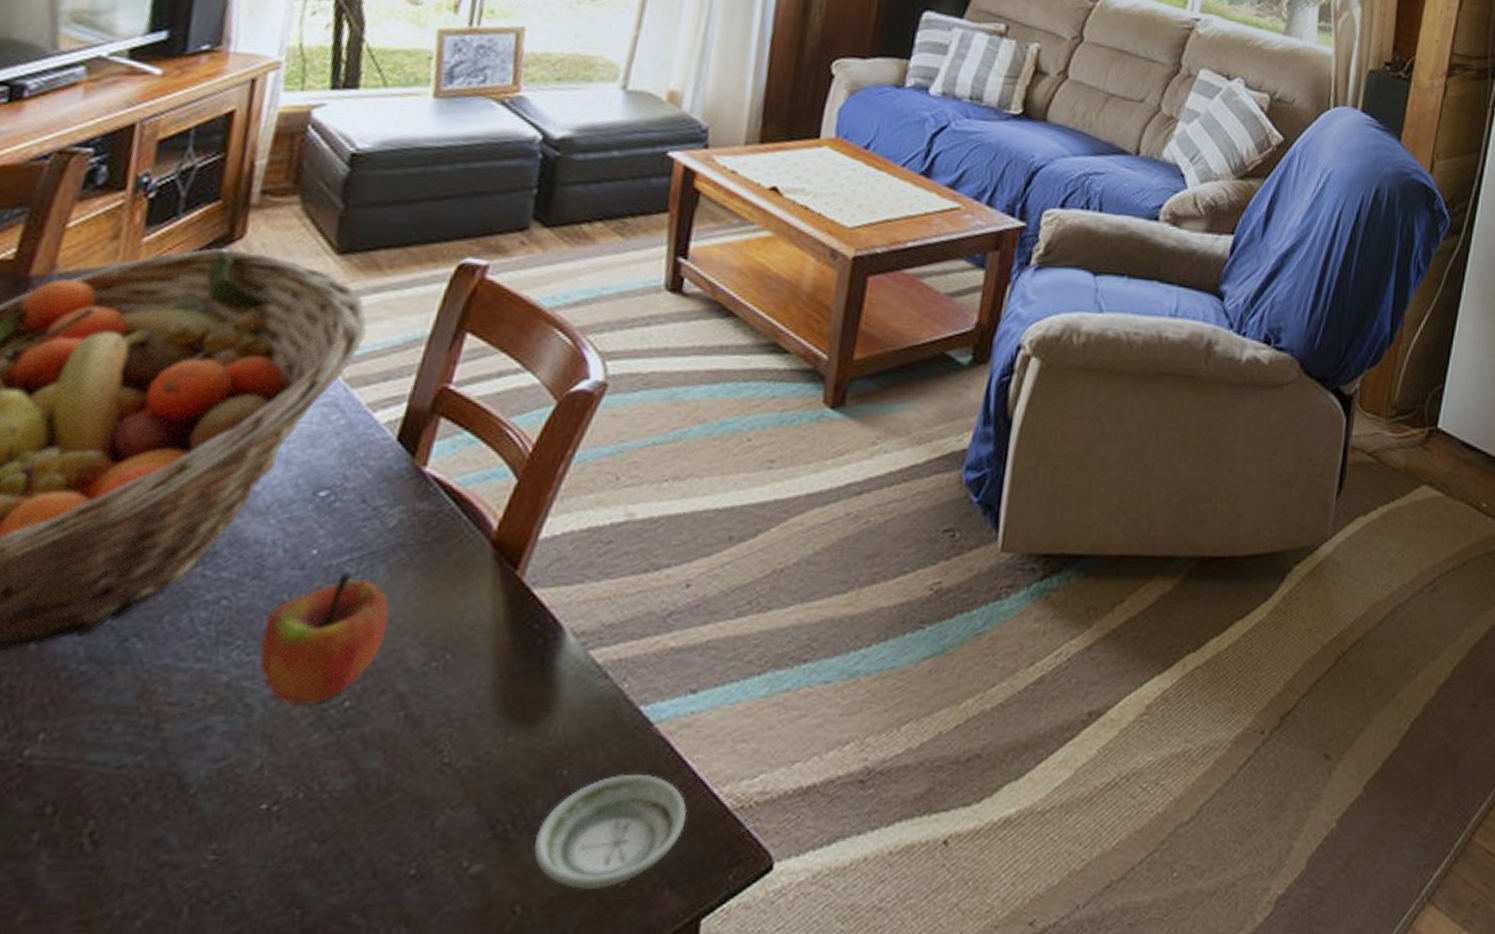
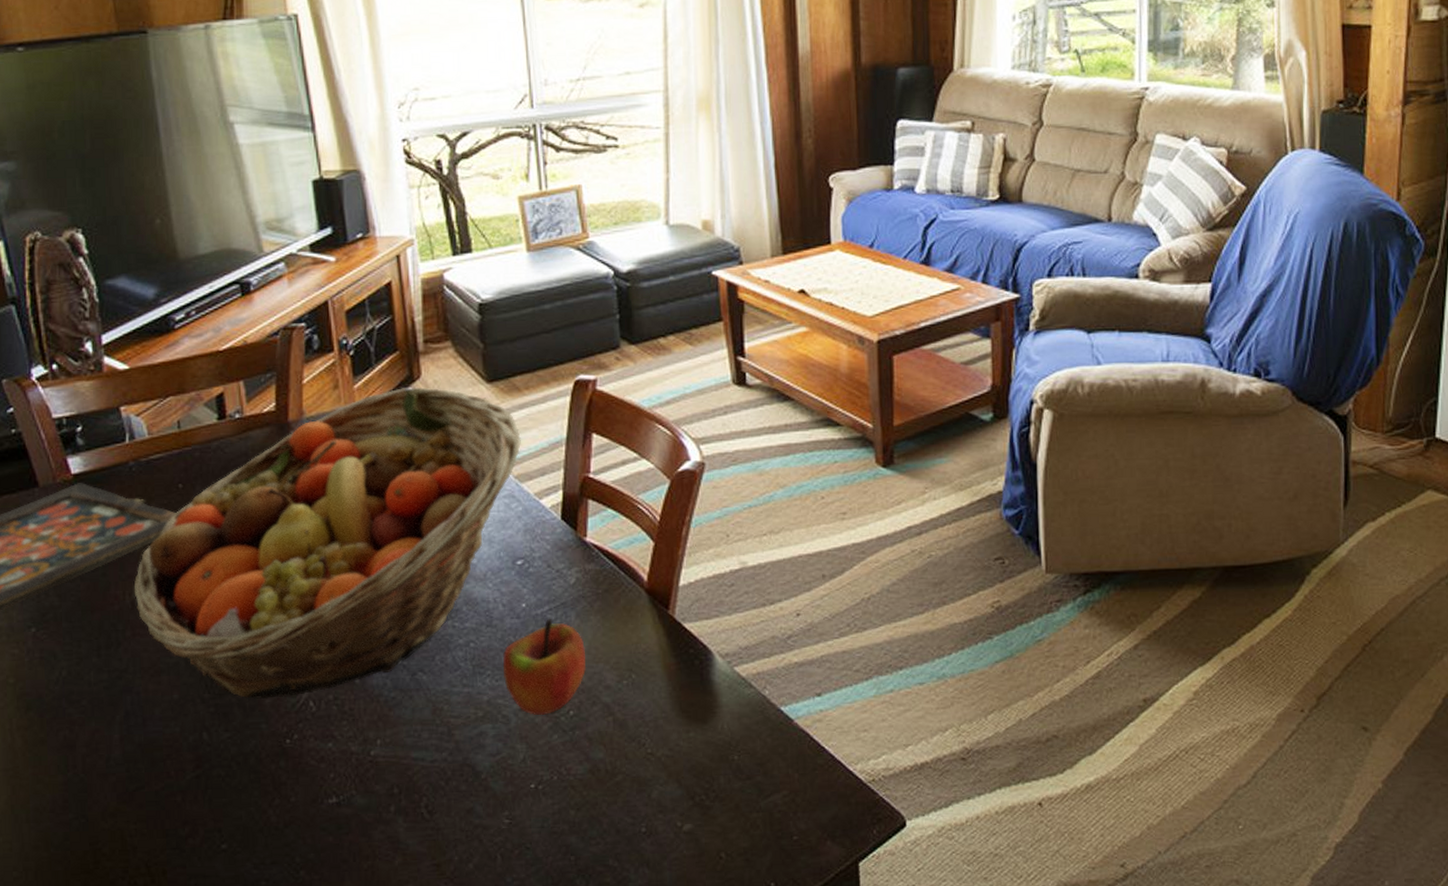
saucer: present [533,773,688,889] -> none [724,757,833,841]

